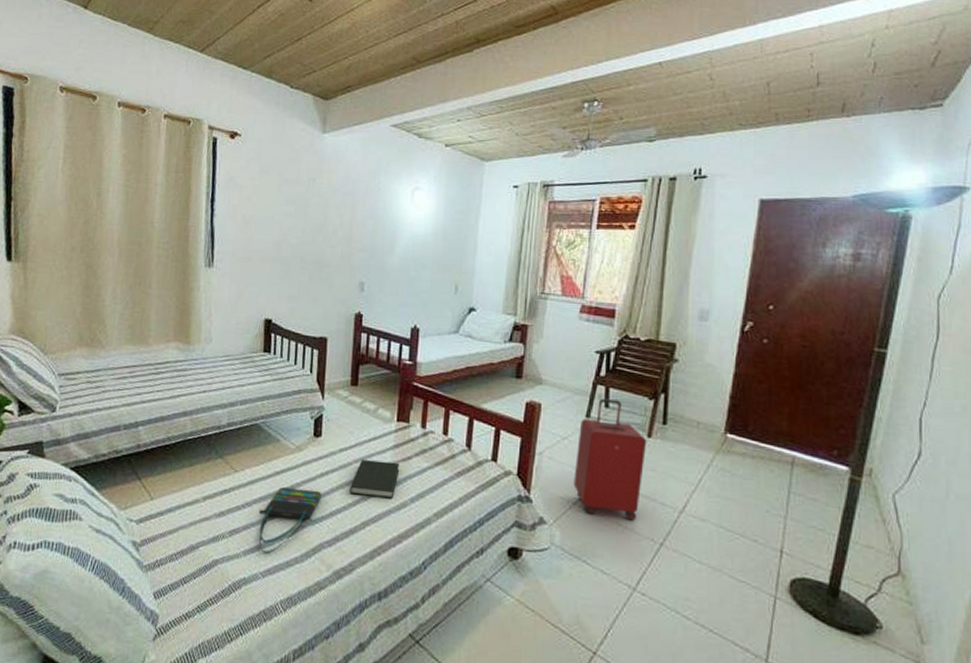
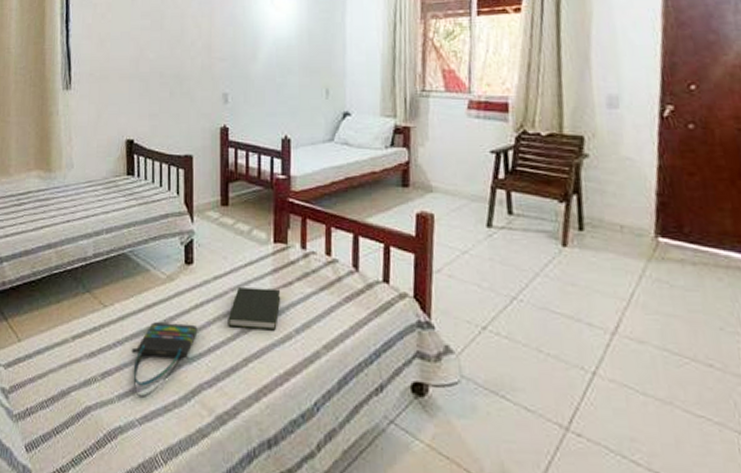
suitcase: present [573,398,647,521] -> none [480,204,563,346]

